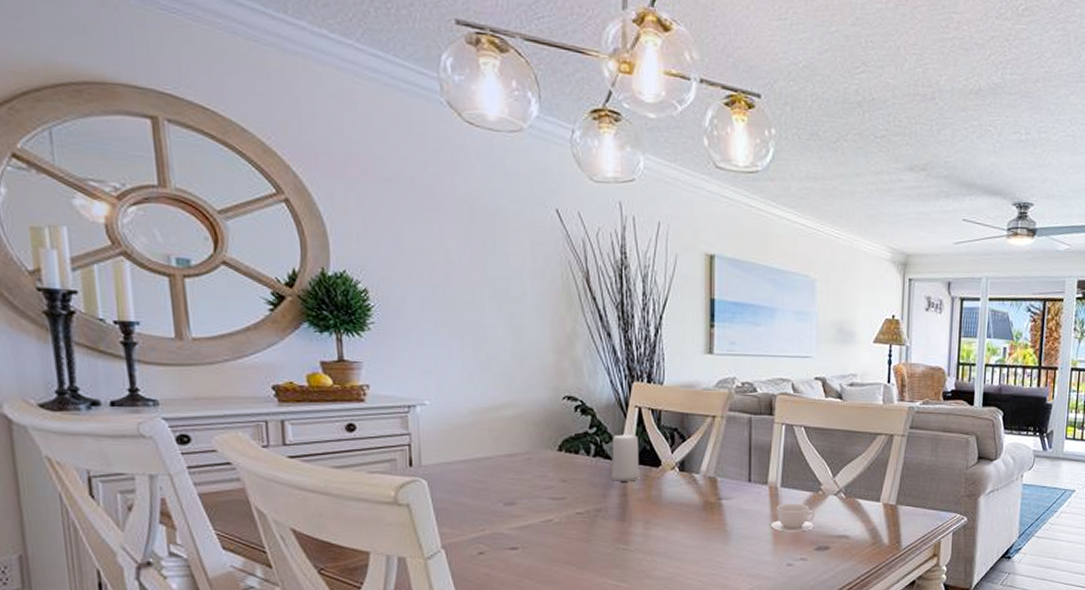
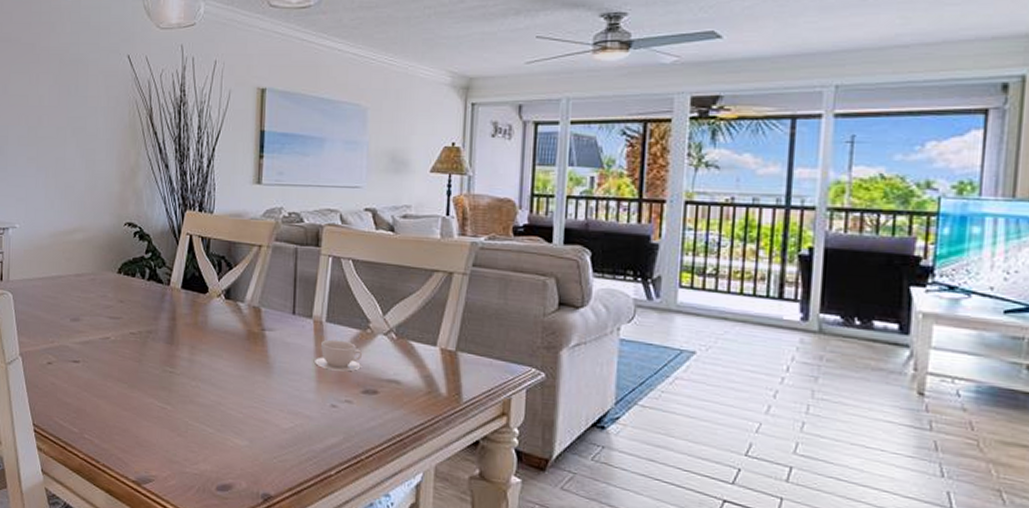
candle: present [612,434,640,482] -> none [163,260,188,306]

